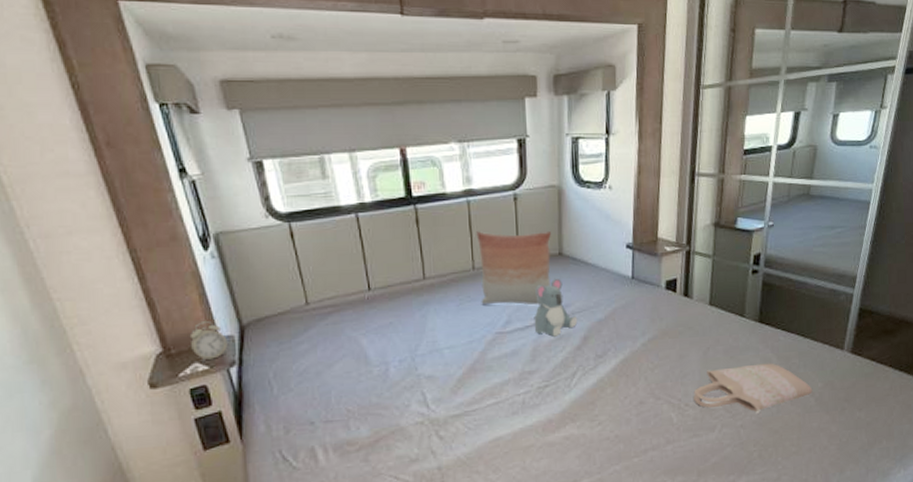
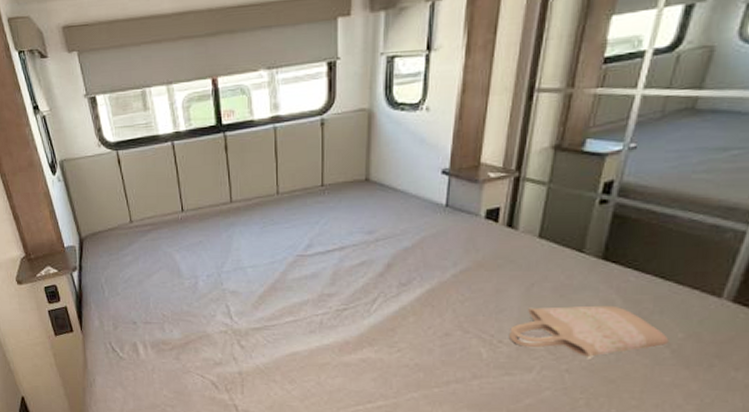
alarm clock: present [189,321,228,361] -> none [43,233,71,266]
pillow: present [476,231,552,305] -> none [282,157,359,231]
stuffed animal: present [534,278,578,337] -> none [335,204,382,262]

